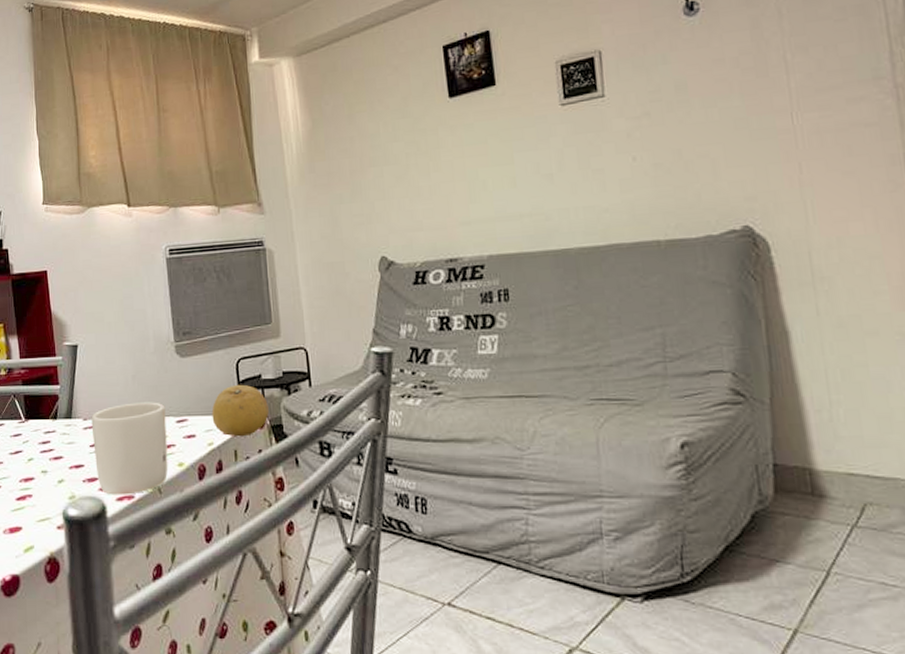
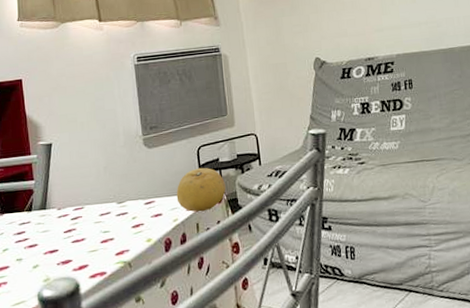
mug: present [91,402,168,495] -> none [65,188,138,274]

